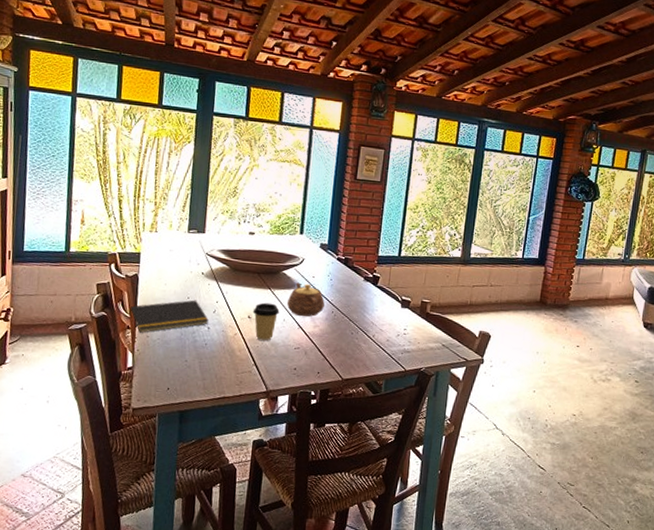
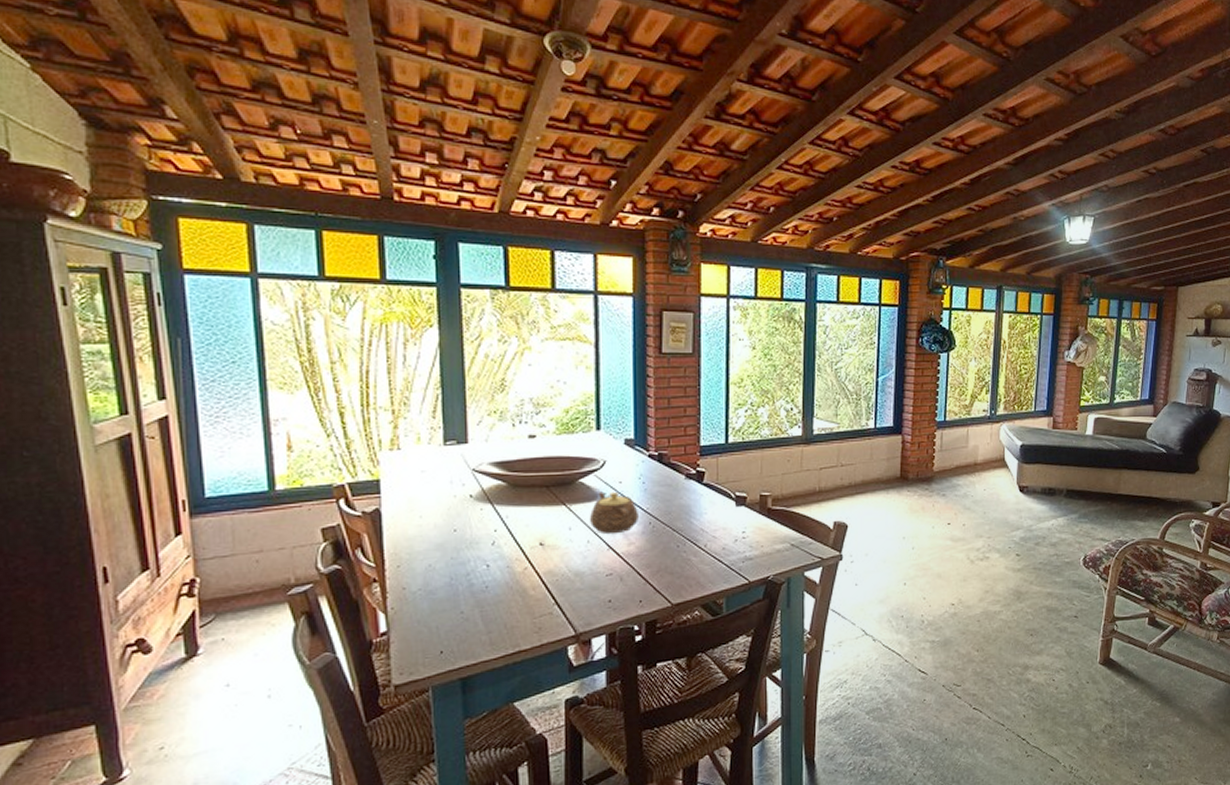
notepad: present [129,300,209,333] -> none [373,532,487,585]
coffee cup: present [252,302,280,342] -> none [545,522,581,573]

